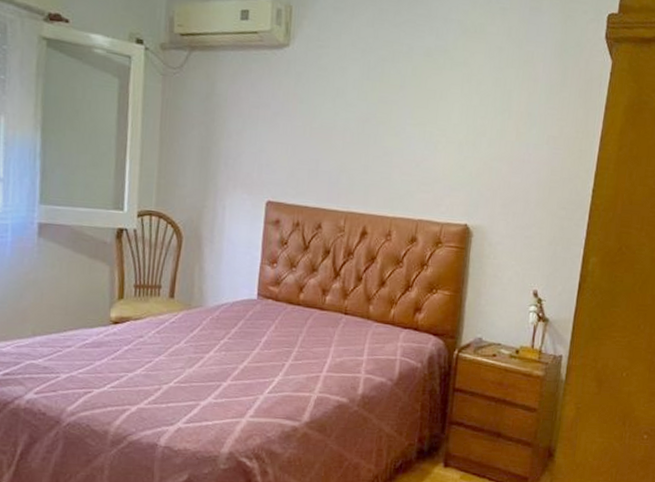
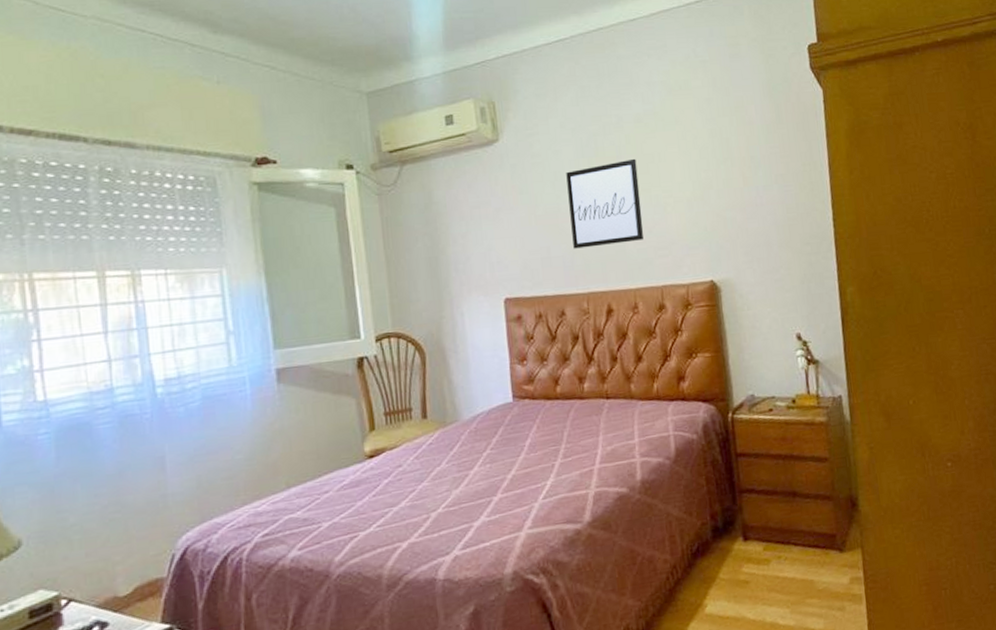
wall art: none [341,90,418,172] -> present [566,158,644,249]

